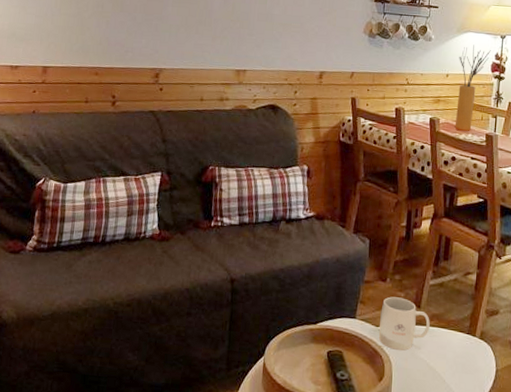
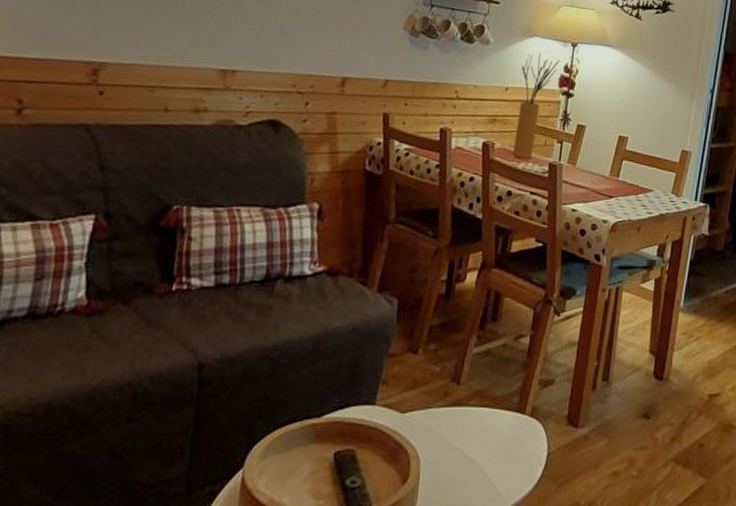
mug: present [379,296,430,351] -> none [405,372,471,442]

